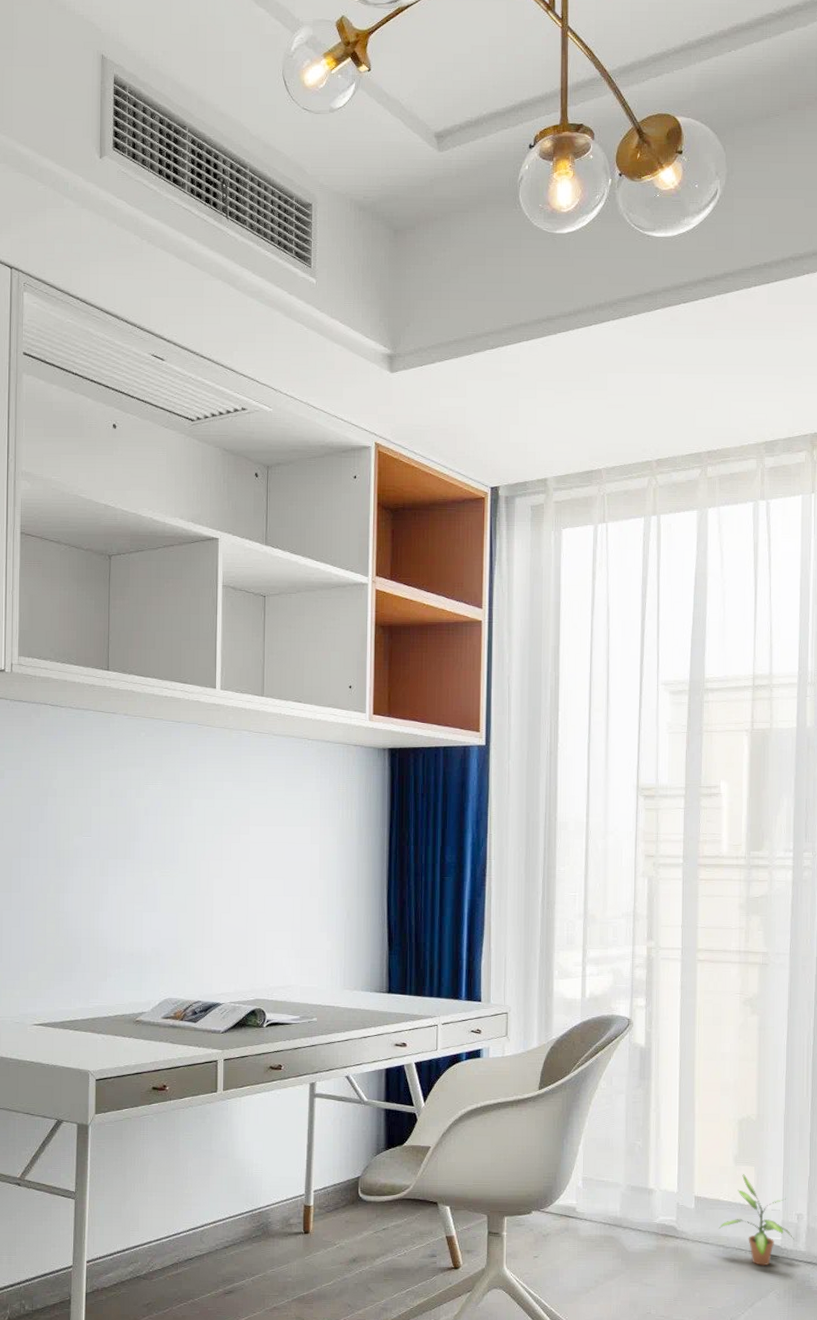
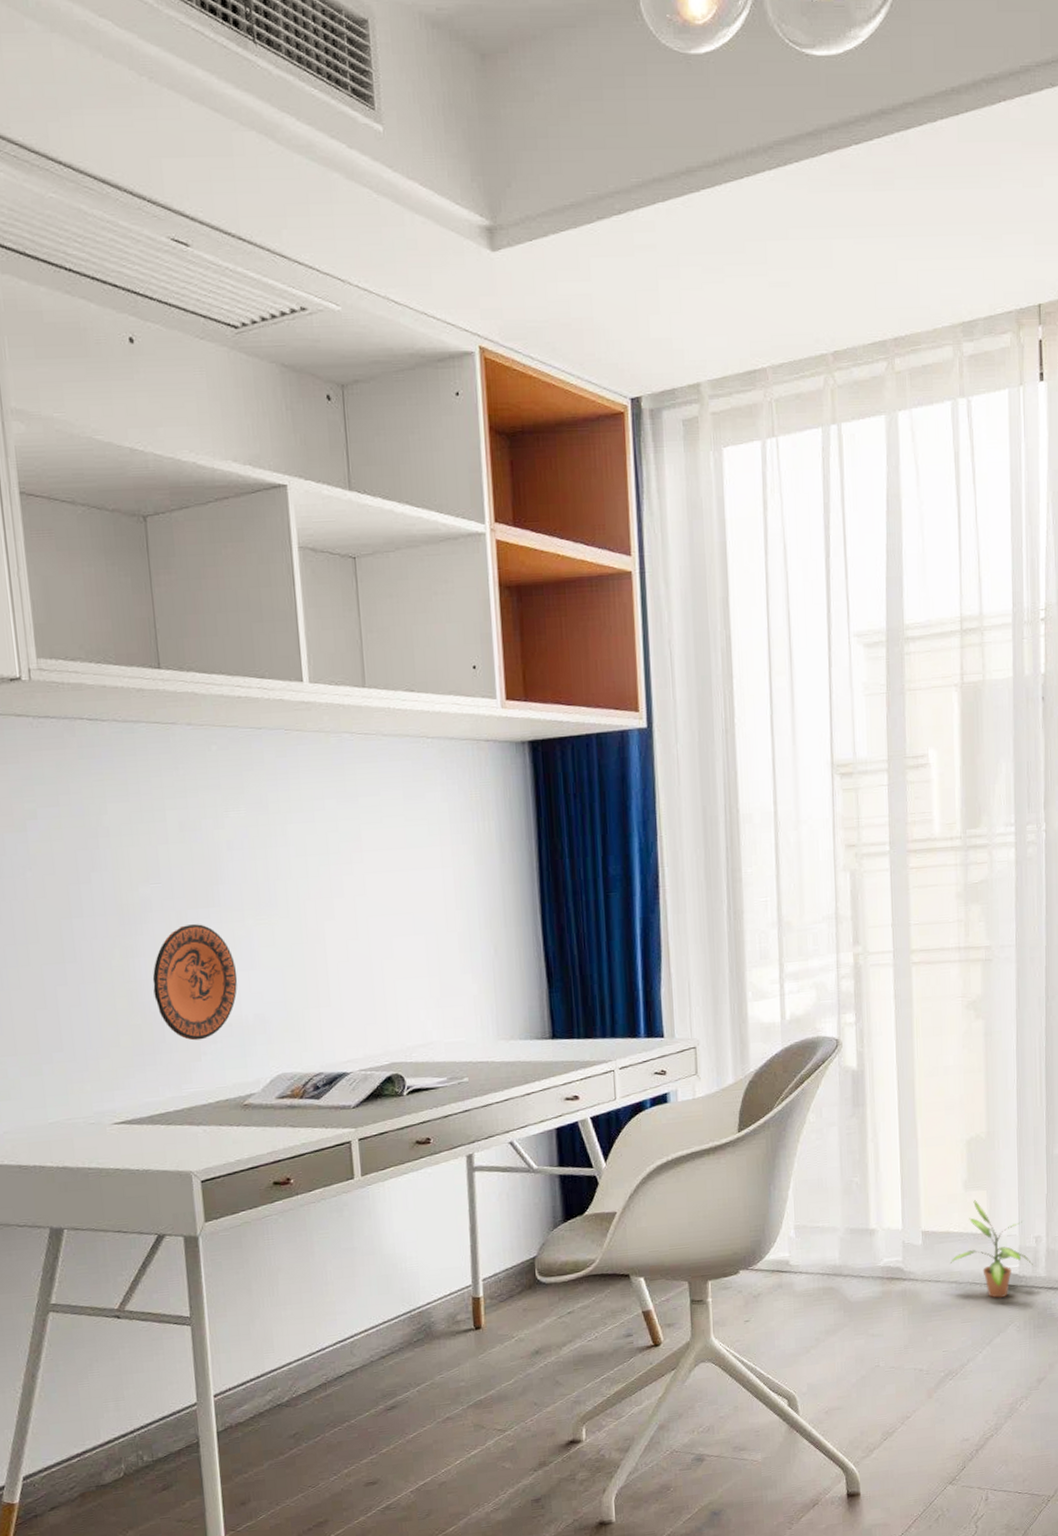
decorative plate: none [76,871,142,964] -> present [152,924,238,1041]

